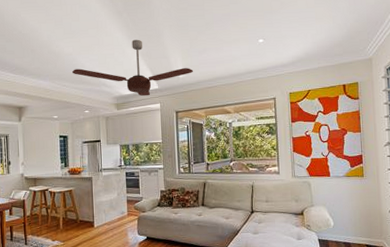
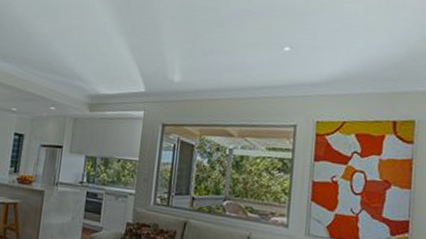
ceiling fan: present [71,39,193,97] -> none [43,27,192,100]

